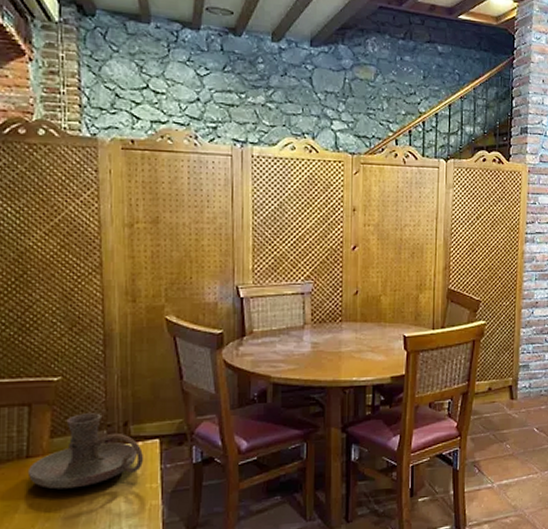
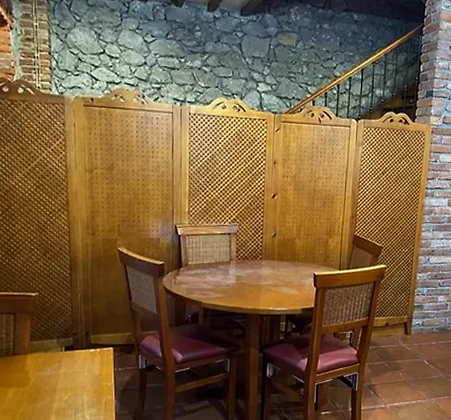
candle holder: present [27,413,144,489] -> none [14,323,102,381]

